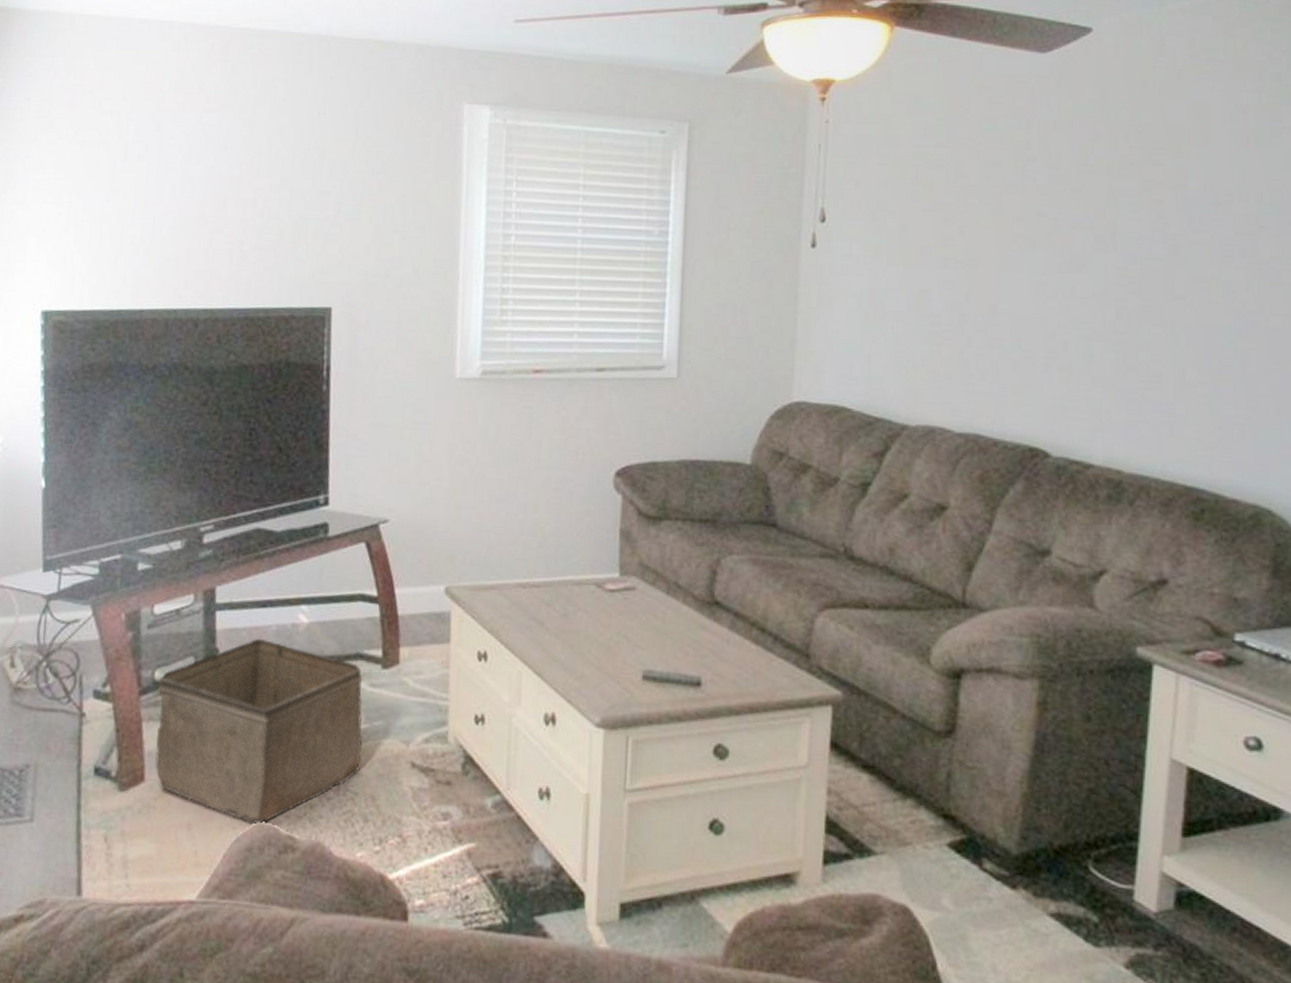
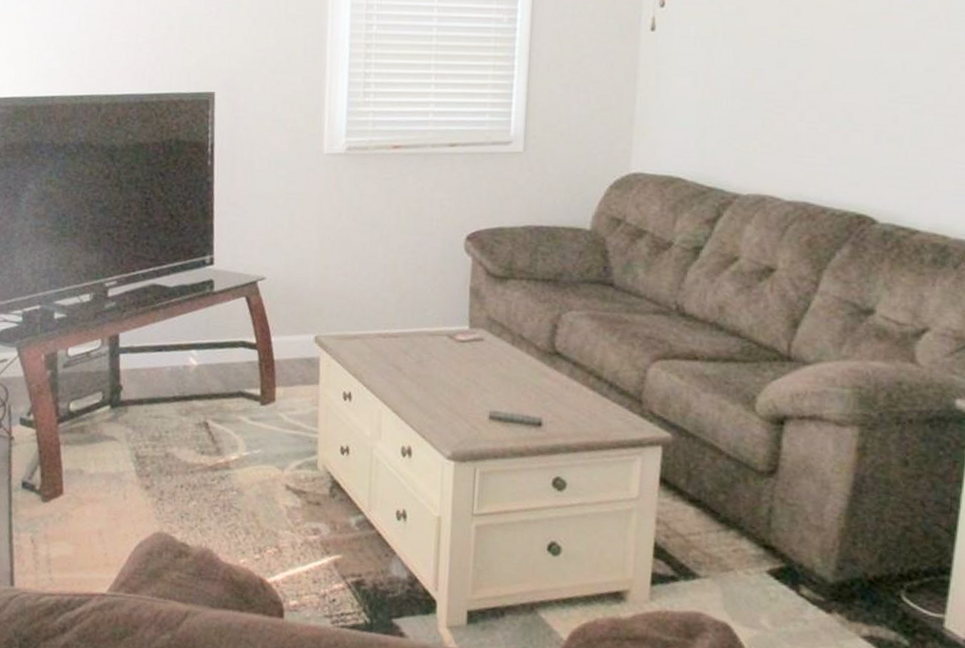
storage bin: present [155,638,363,825] -> none [71,377,245,534]

